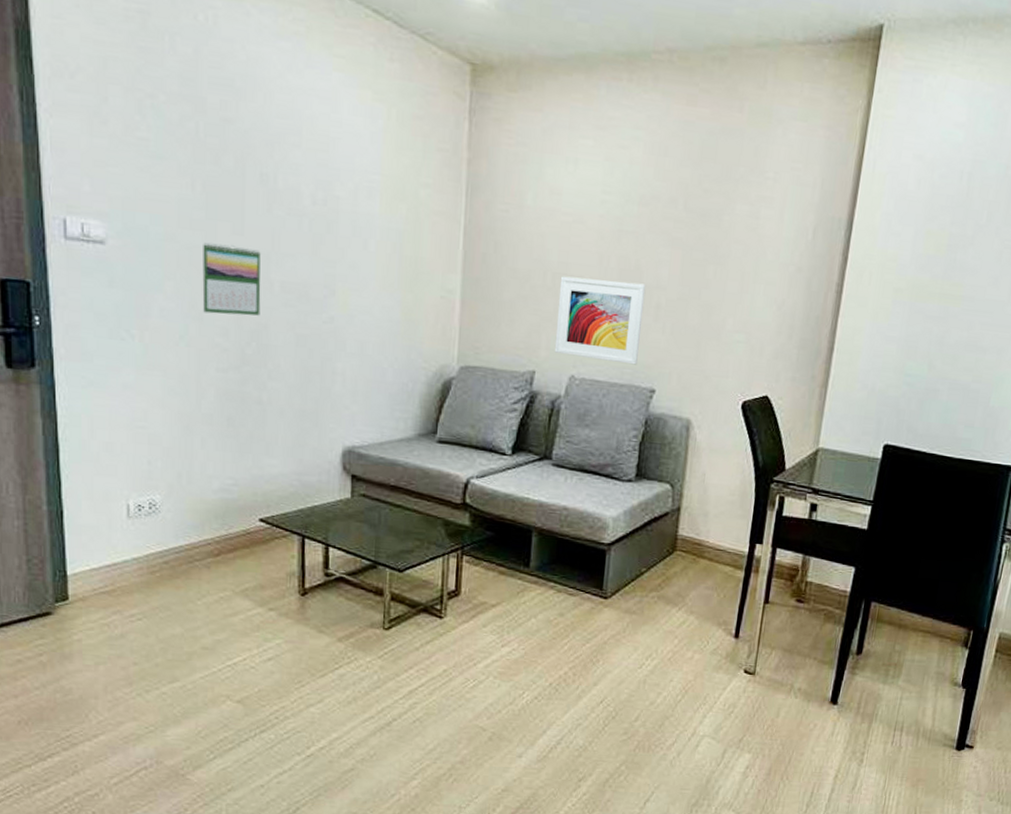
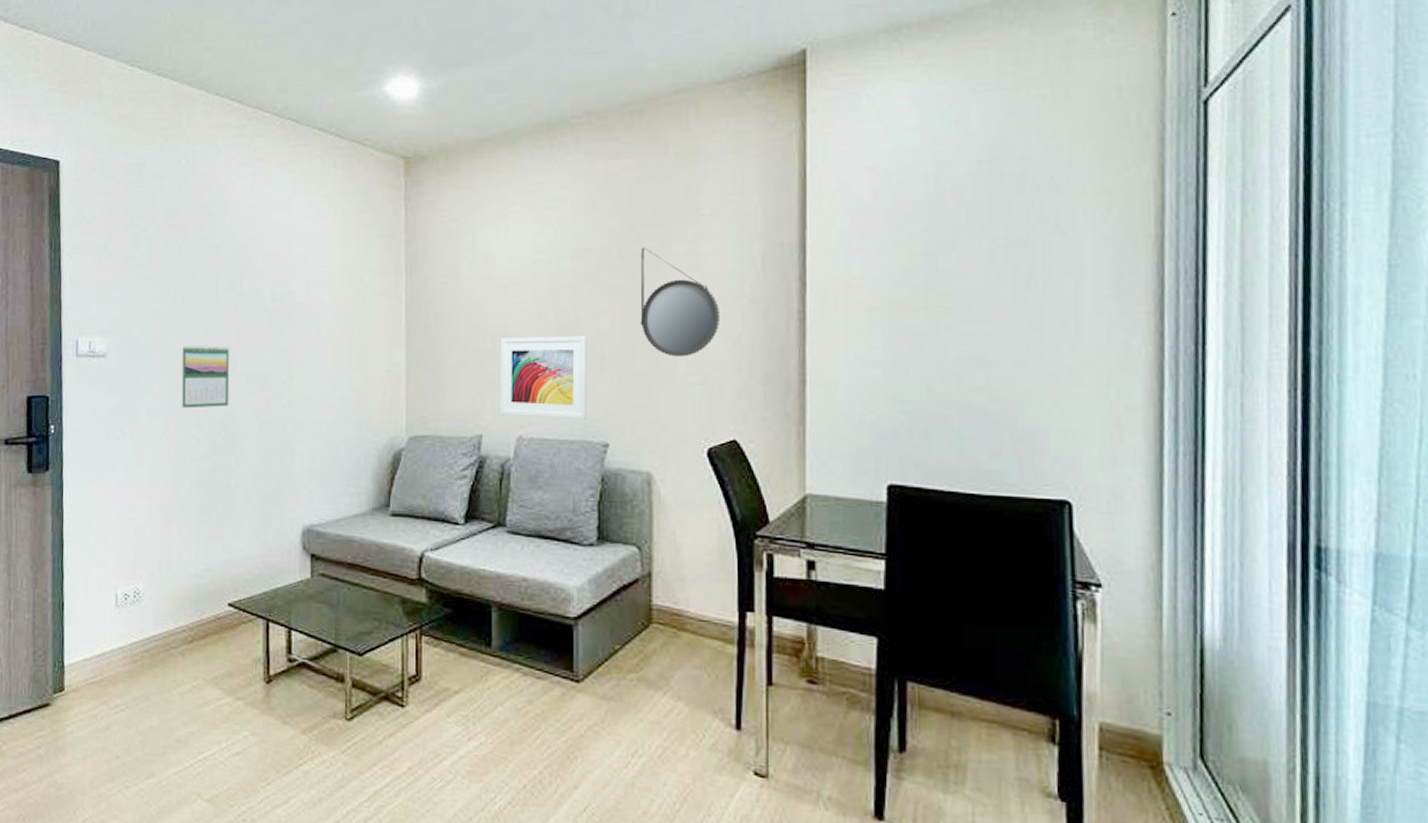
home mirror: none [697,202,770,315] -> present [640,247,721,357]

